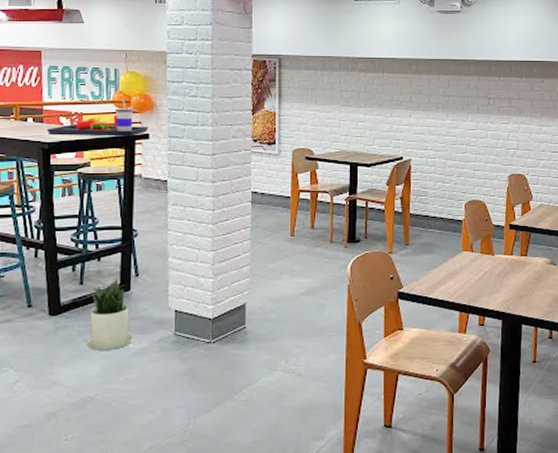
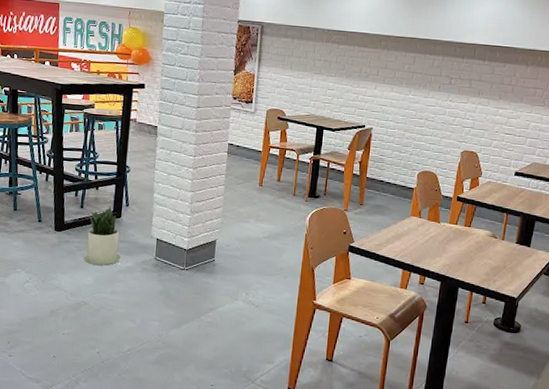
food tray: present [46,99,149,137] -> none [60,52,145,85]

